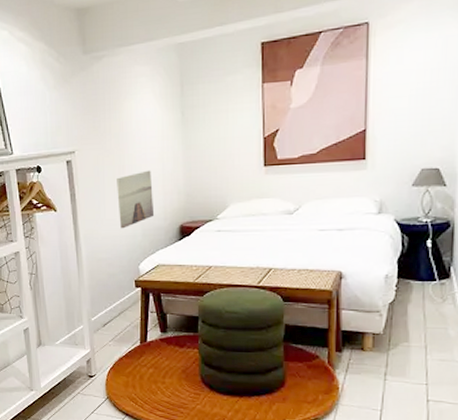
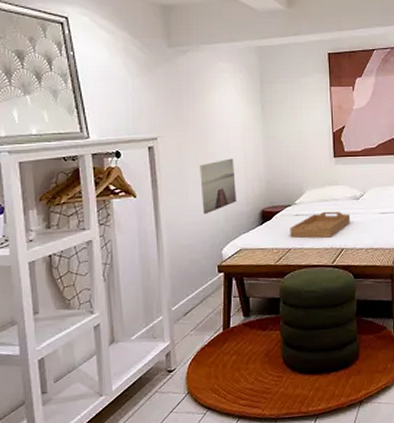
serving tray: none [210,227,282,256] -> present [290,211,351,238]

